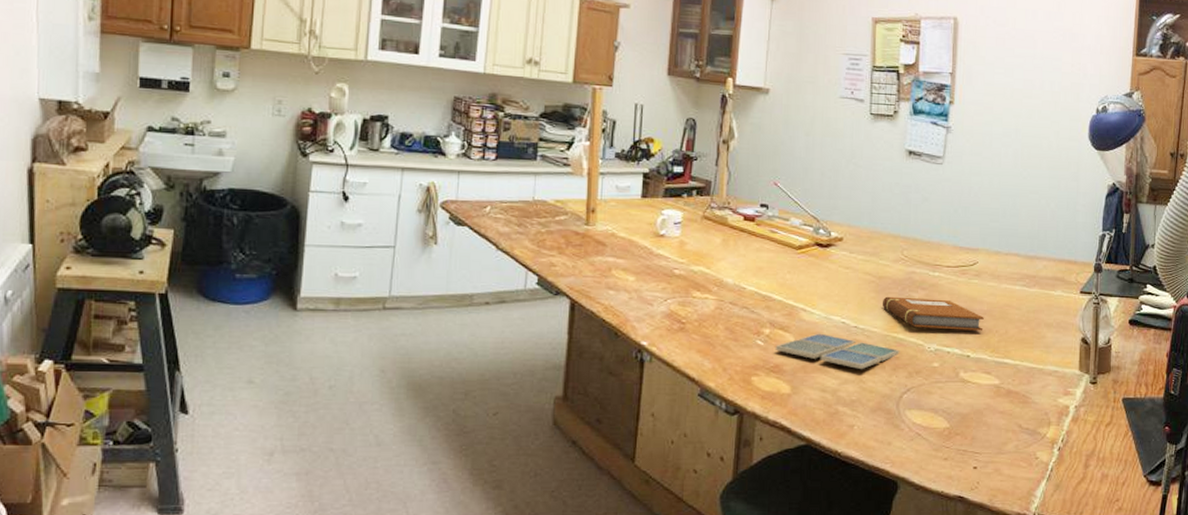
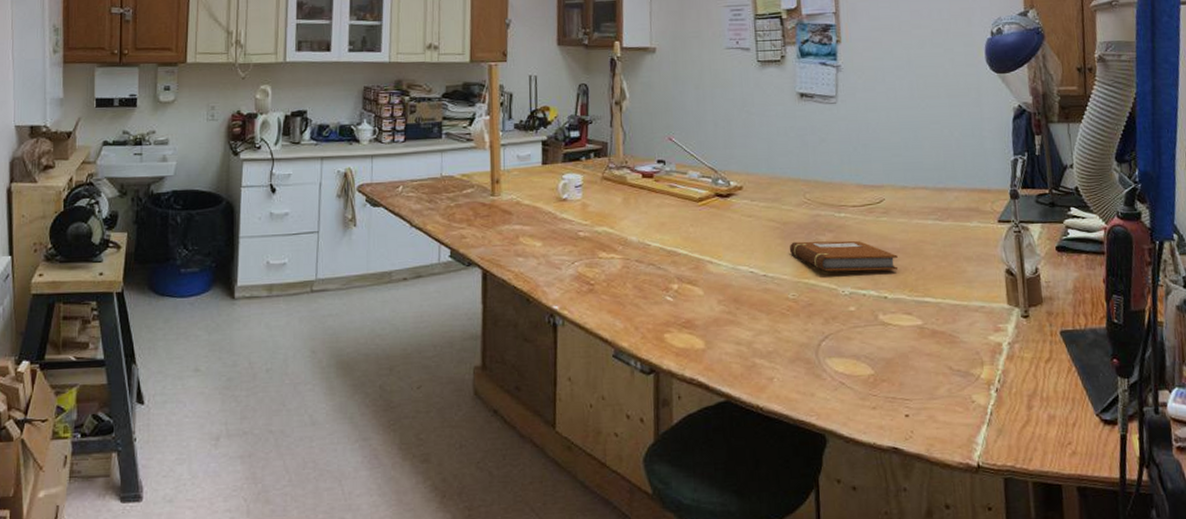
drink coaster: present [775,333,900,370] -> none [685,284,813,320]

